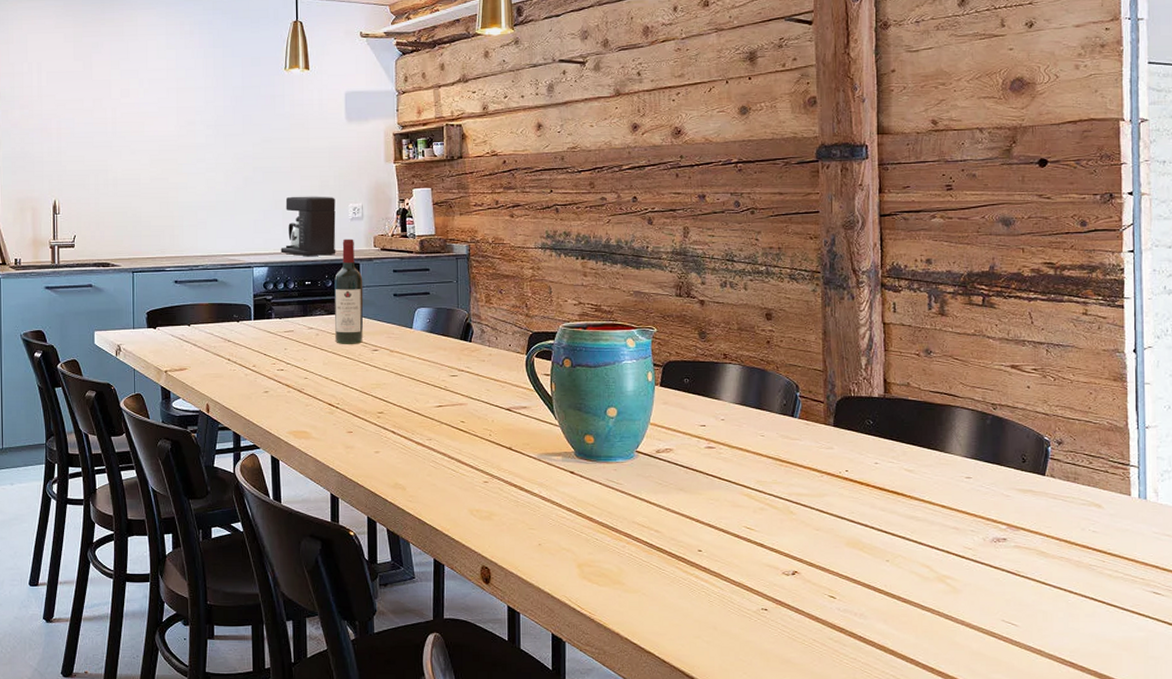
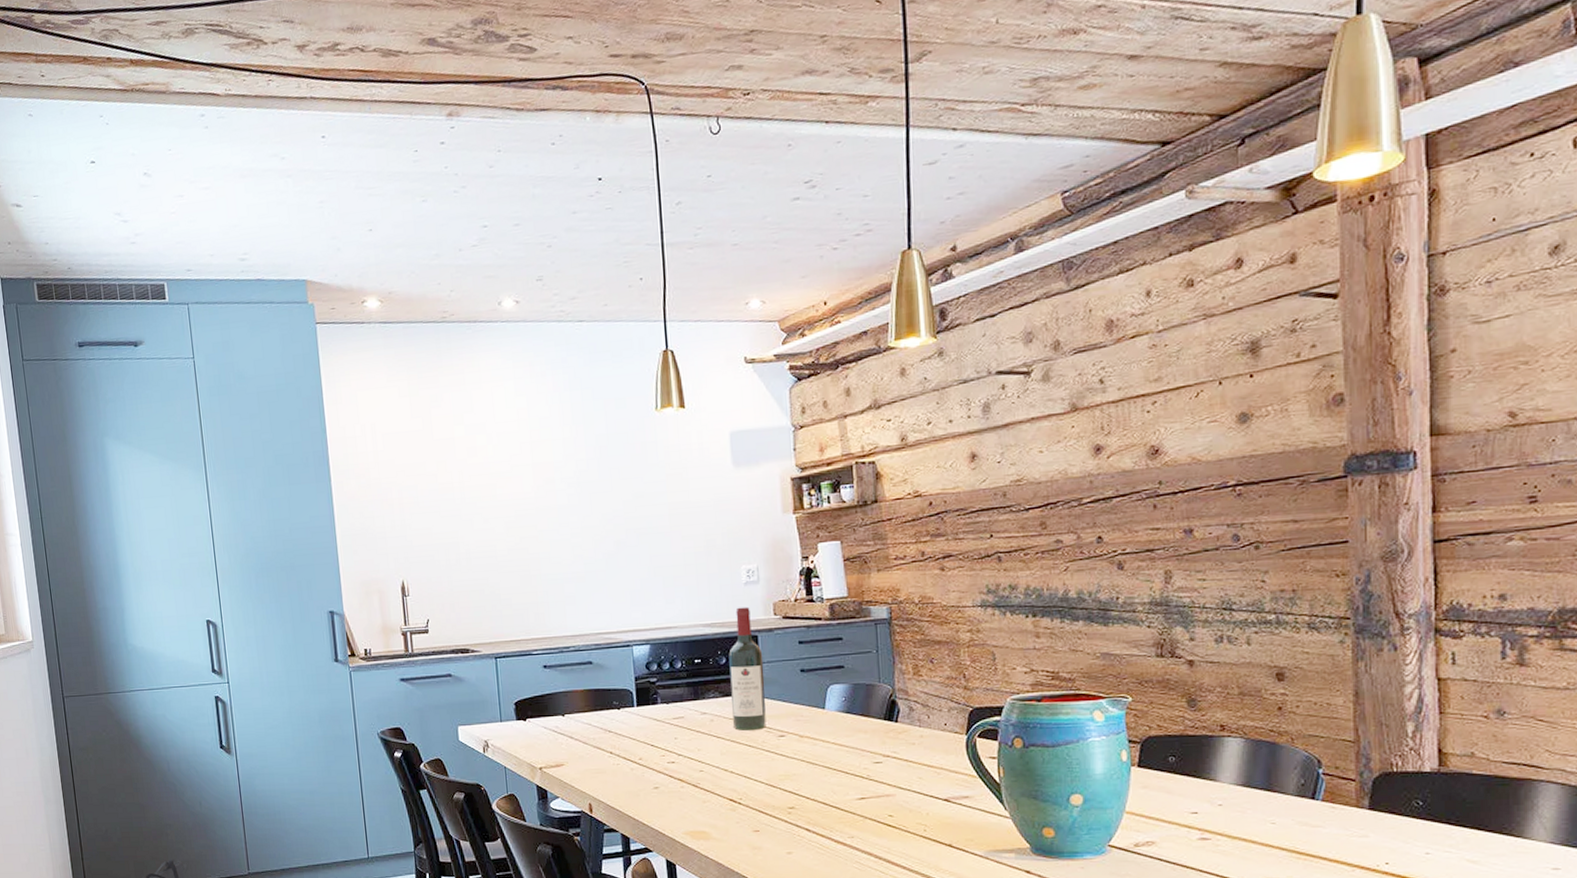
coffee maker: present [280,196,336,257] -> none [663,558,729,631]

